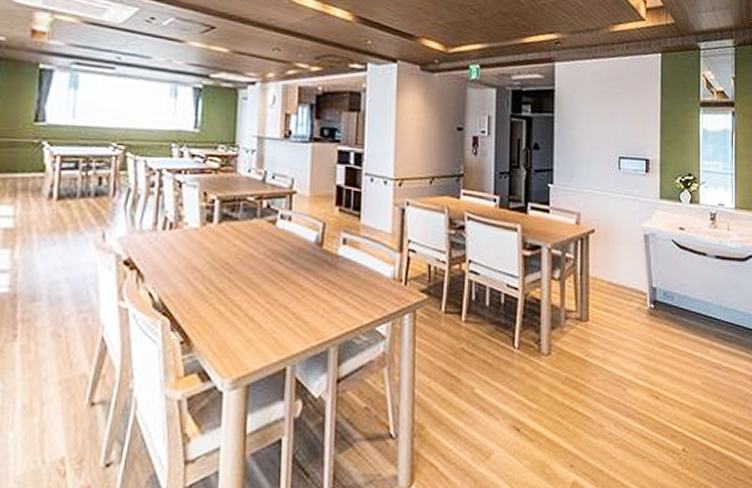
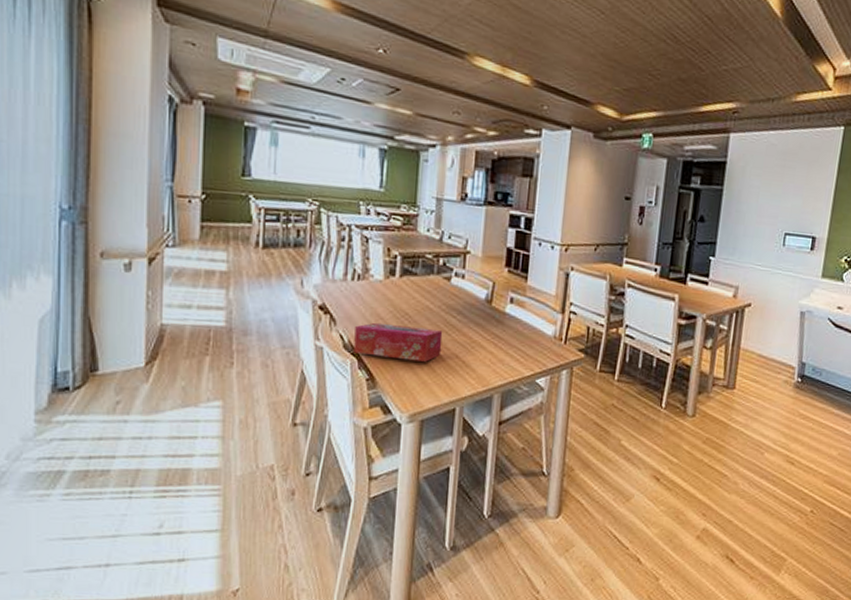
tissue box: none [165,275,269,316] -> present [354,322,443,362]

